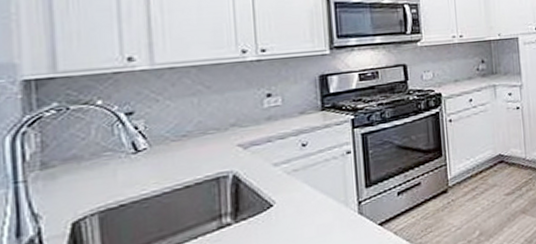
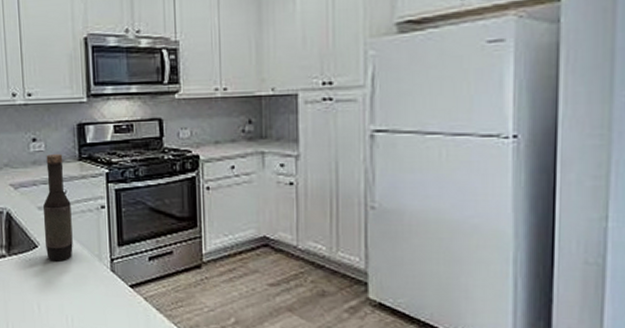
bottle: none [279,106,316,218] -> present [42,154,73,261]

